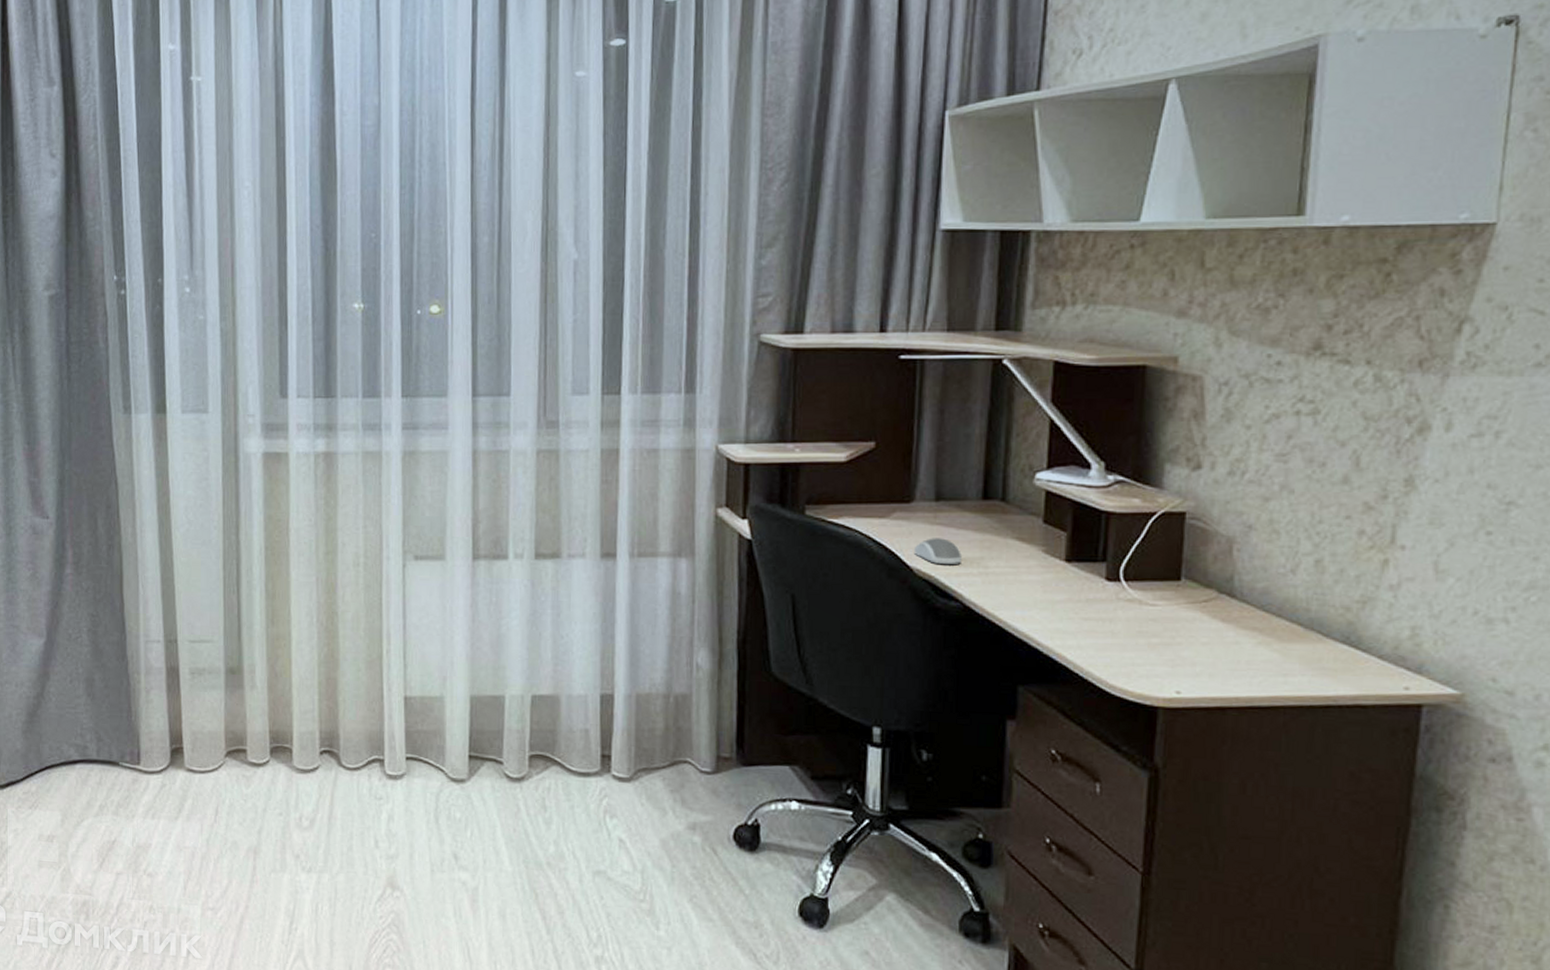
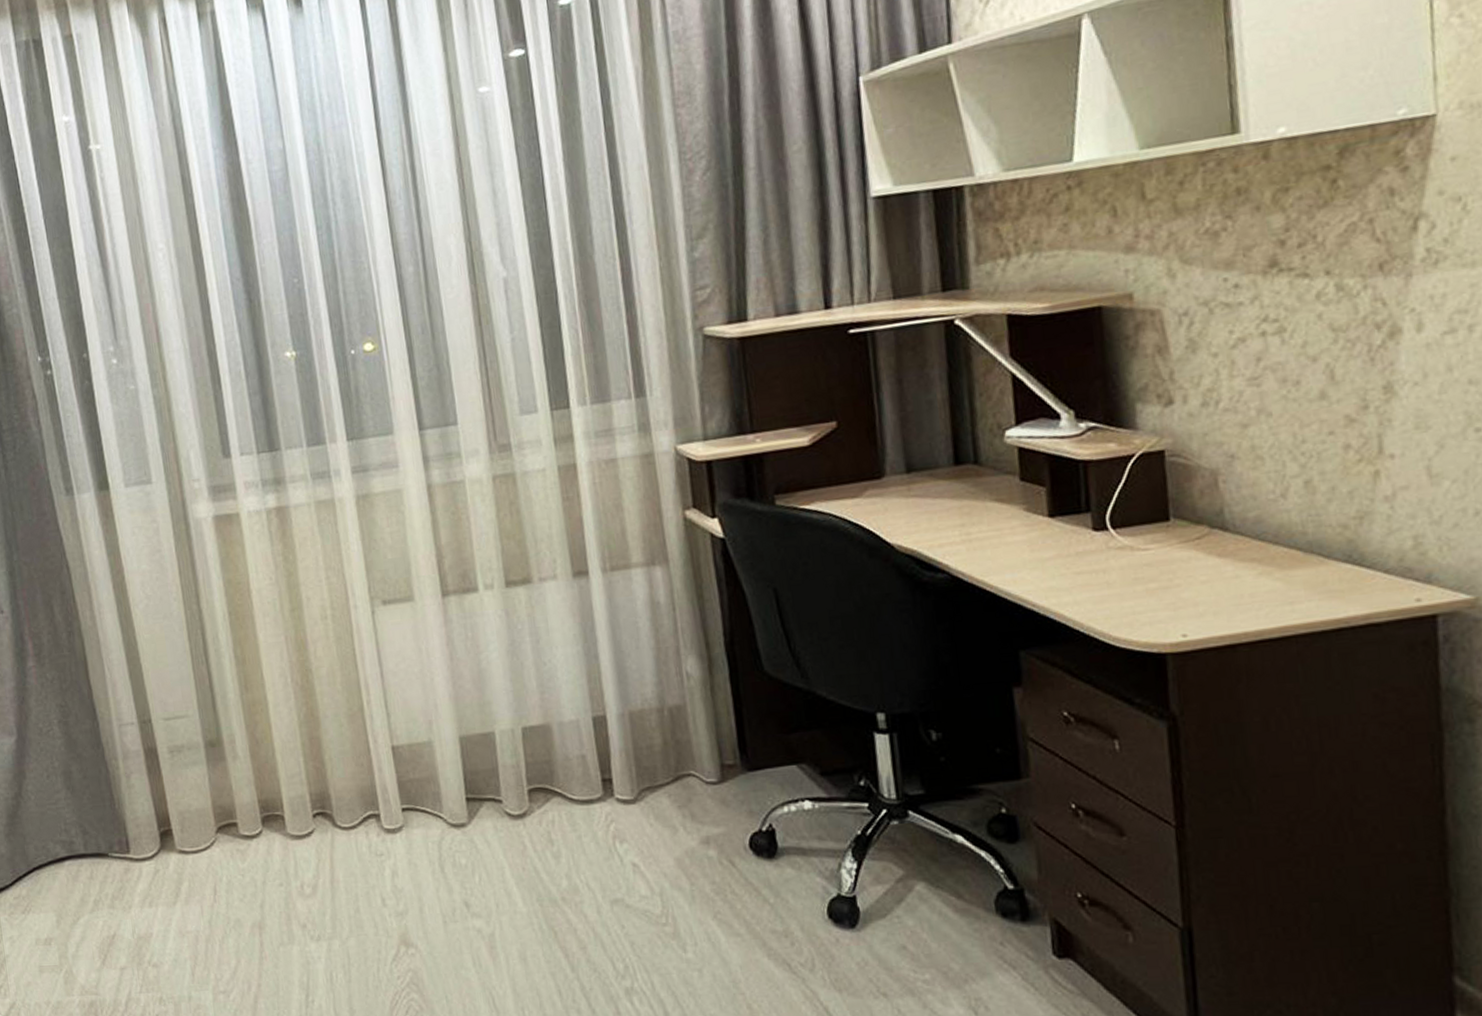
computer mouse: present [913,538,963,564] -> none [891,510,943,537]

